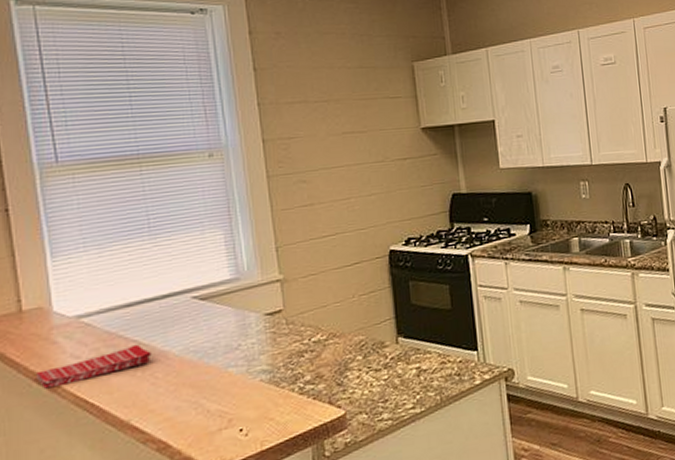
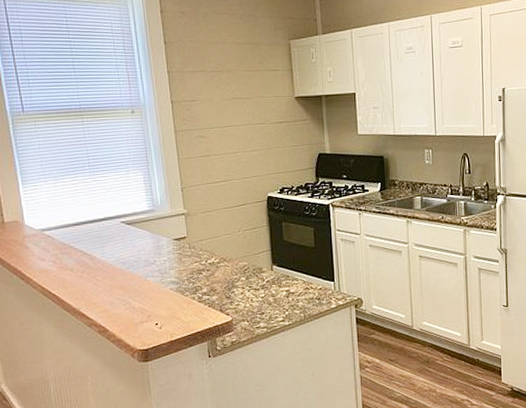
dish towel: present [35,344,152,389] -> none [15,254,93,280]

